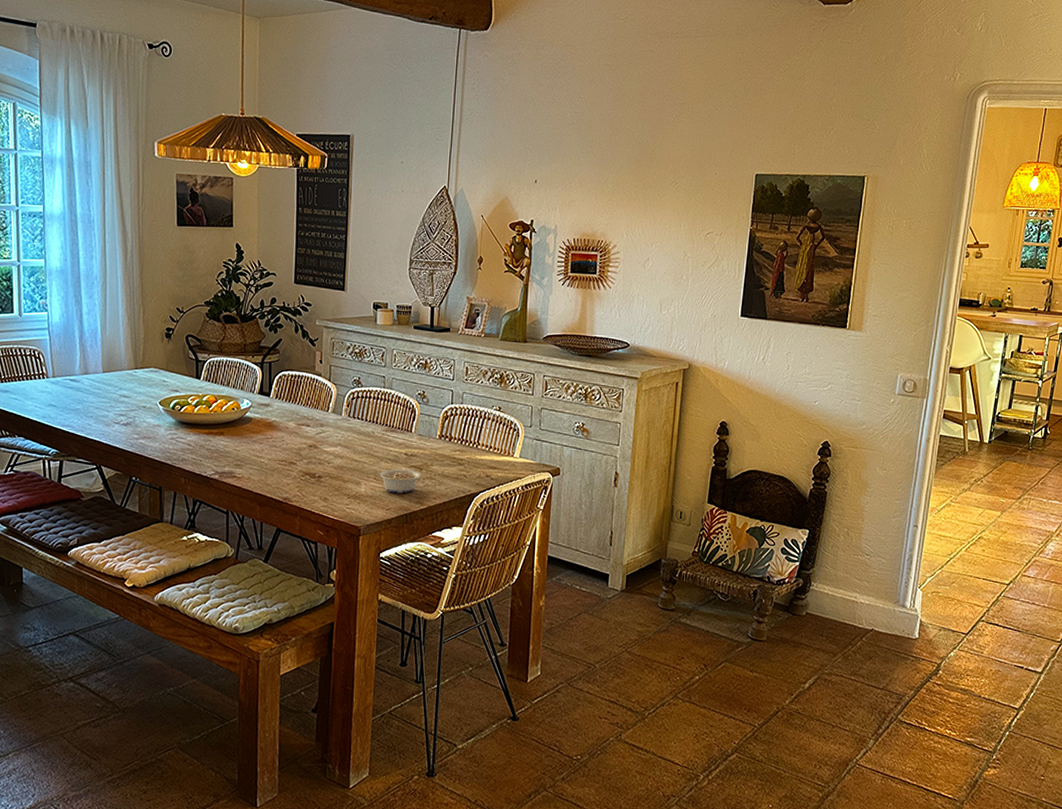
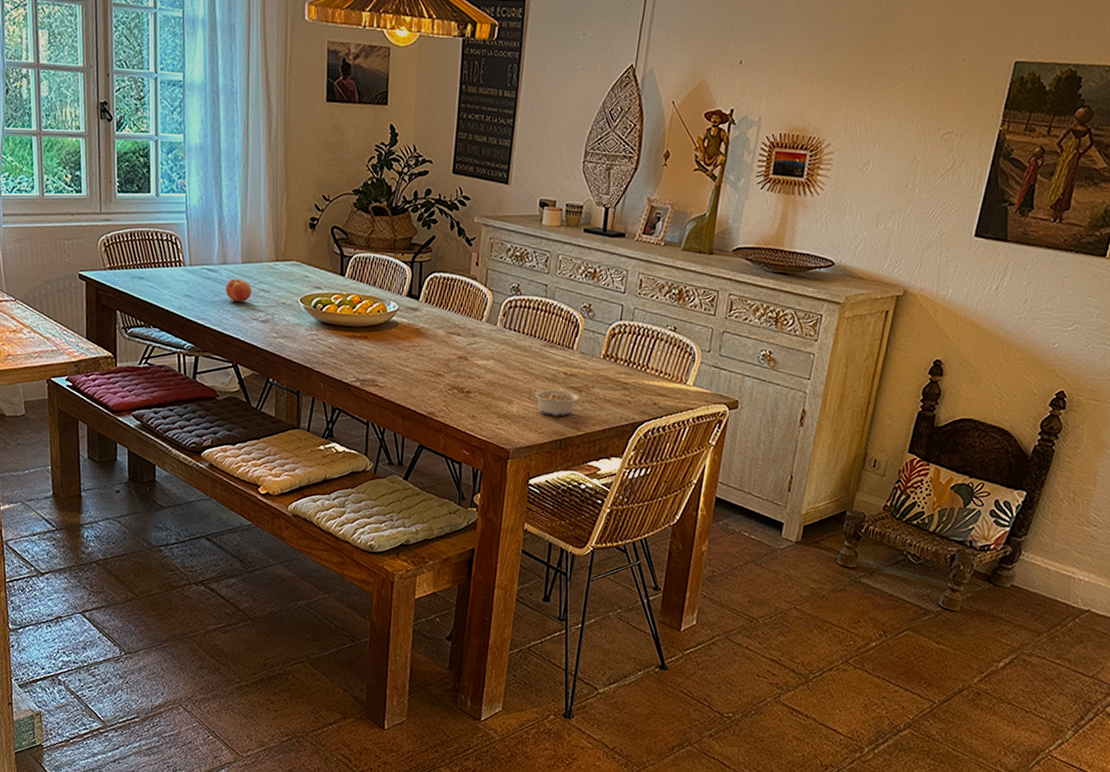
fruit: none [88,387,114,409] -> present [225,279,252,303]

